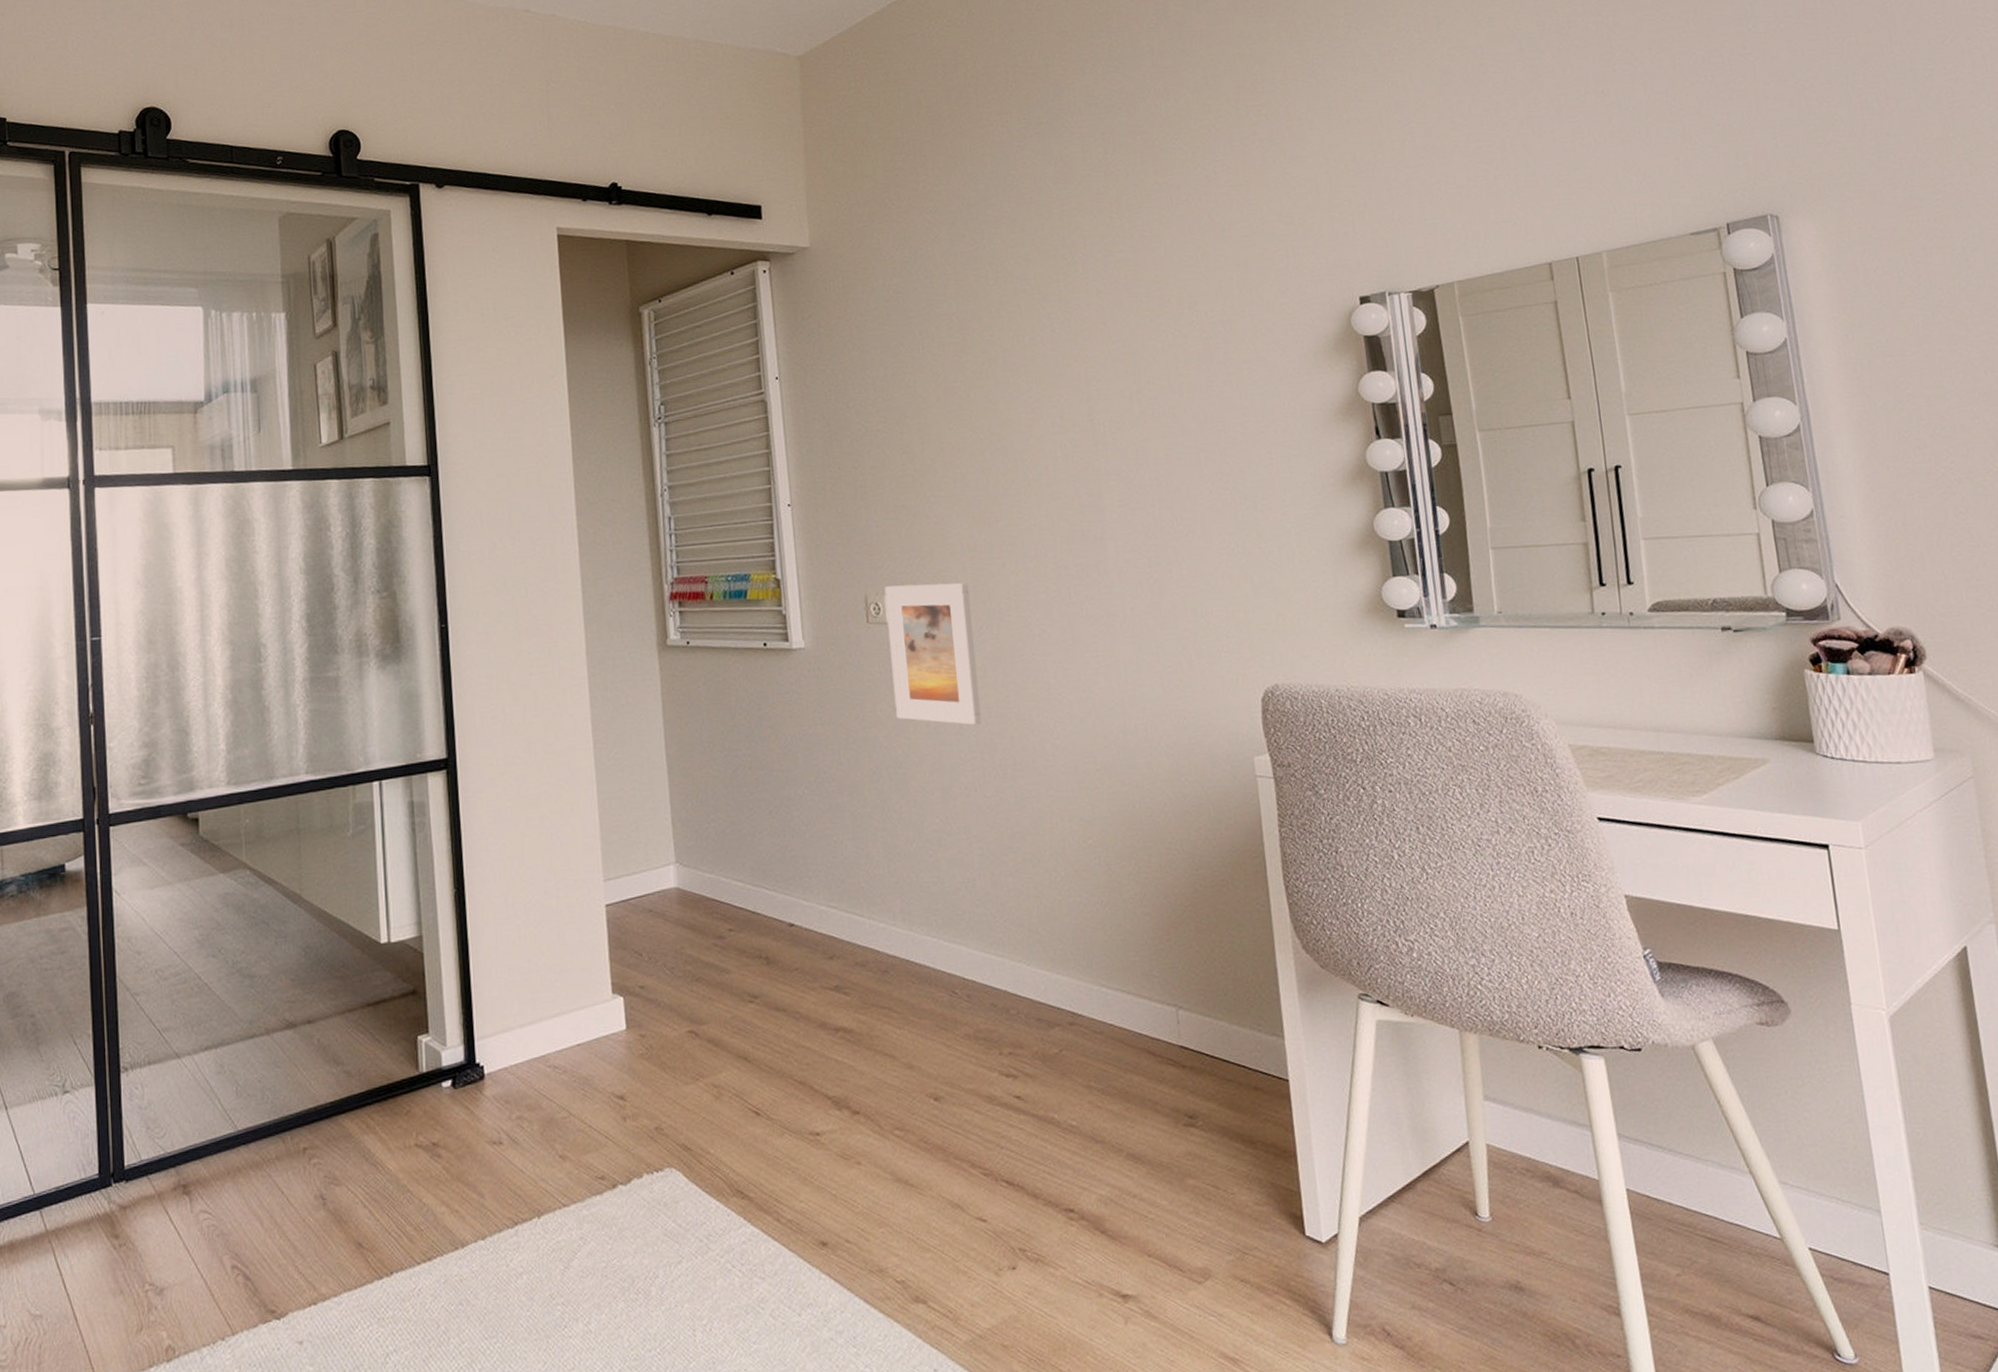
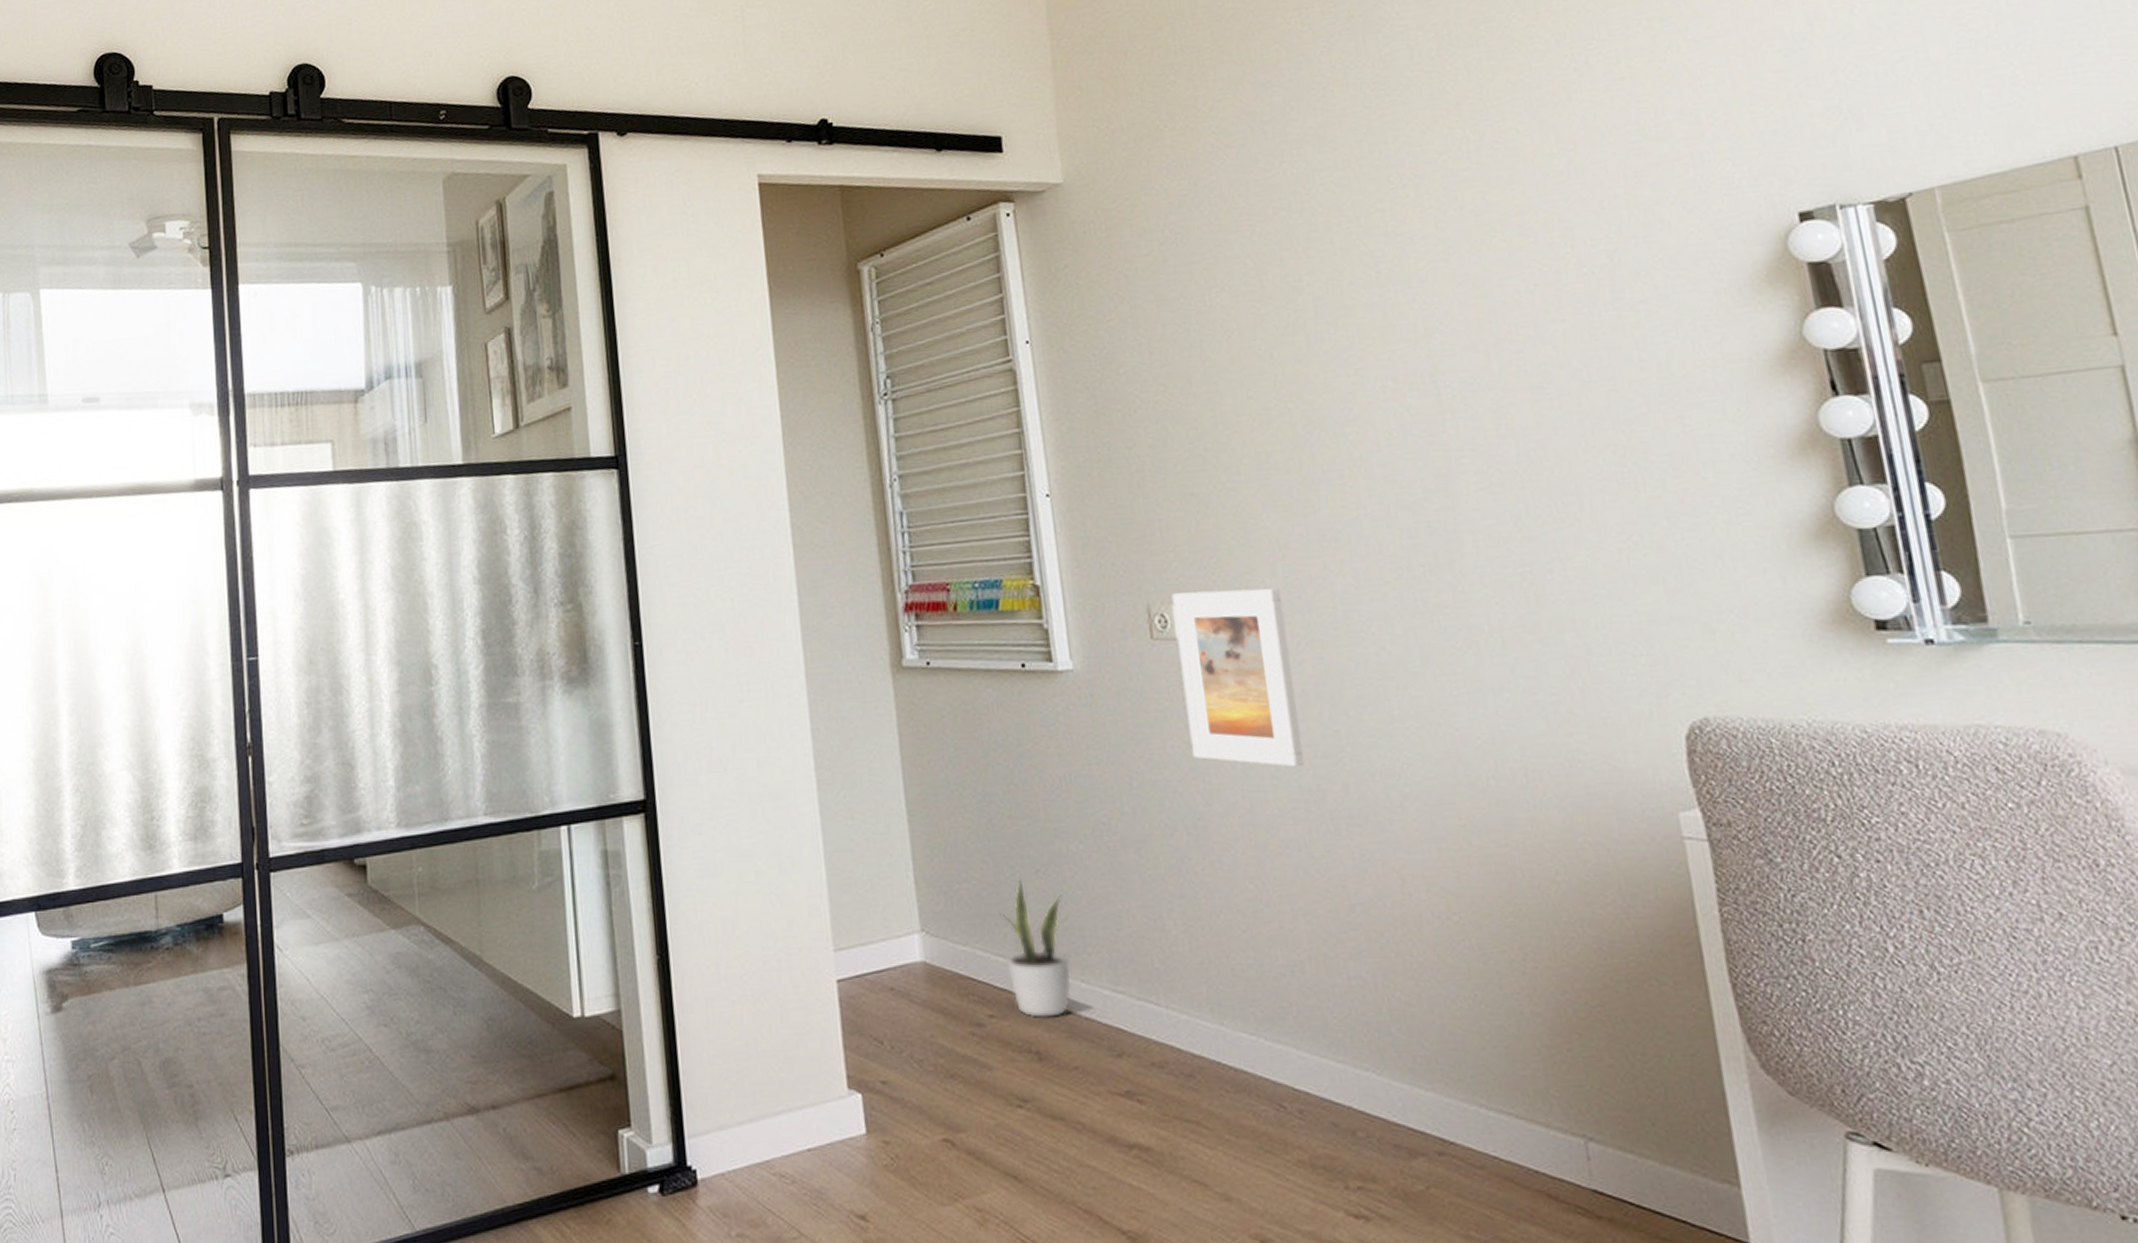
potted plant: none [740,817,794,930] -> present [1000,878,1071,1018]

